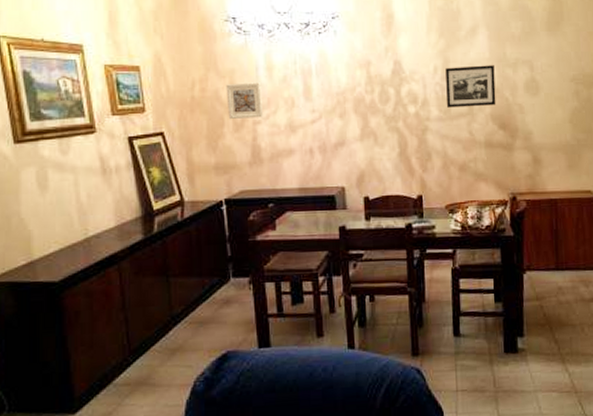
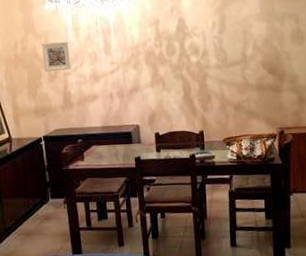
picture frame: present [445,65,496,108] -> none [222,19,266,57]

